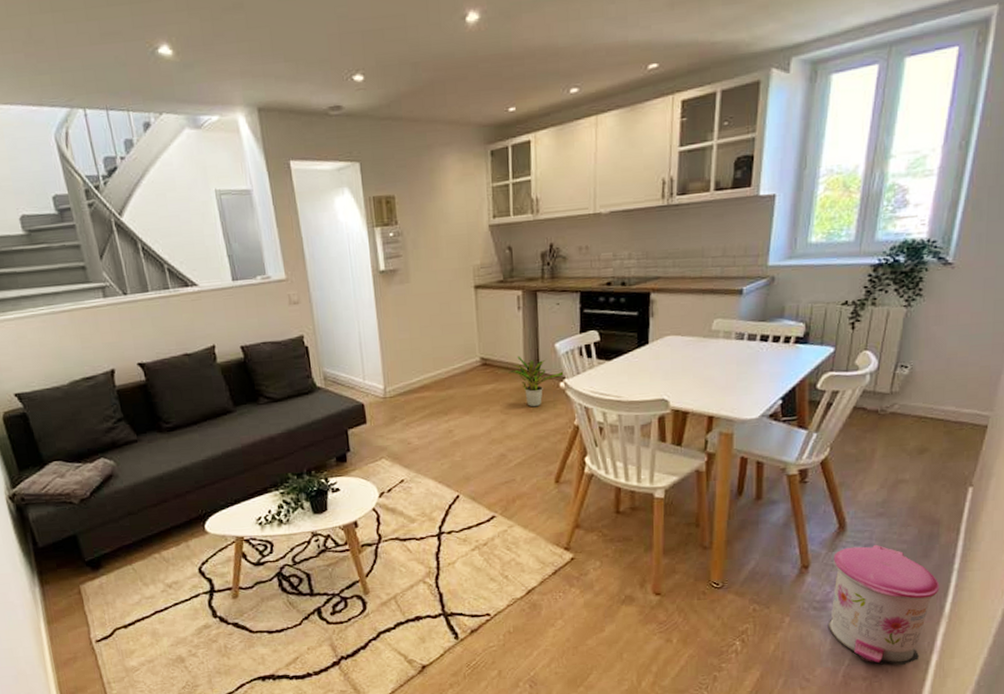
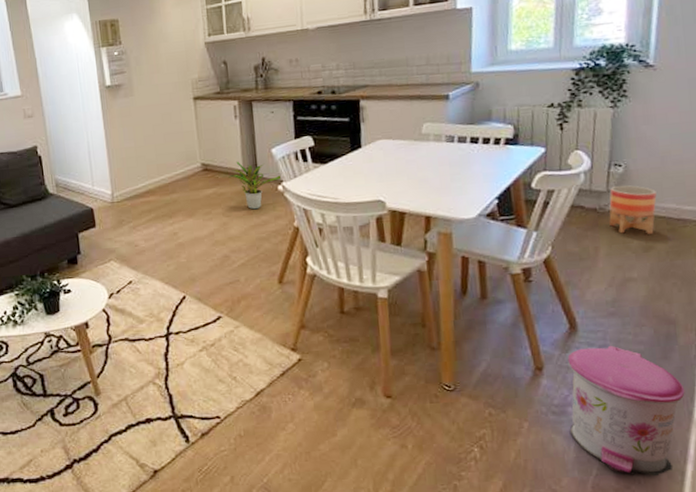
planter: none [889,387,938,438] -> present [609,185,657,235]

